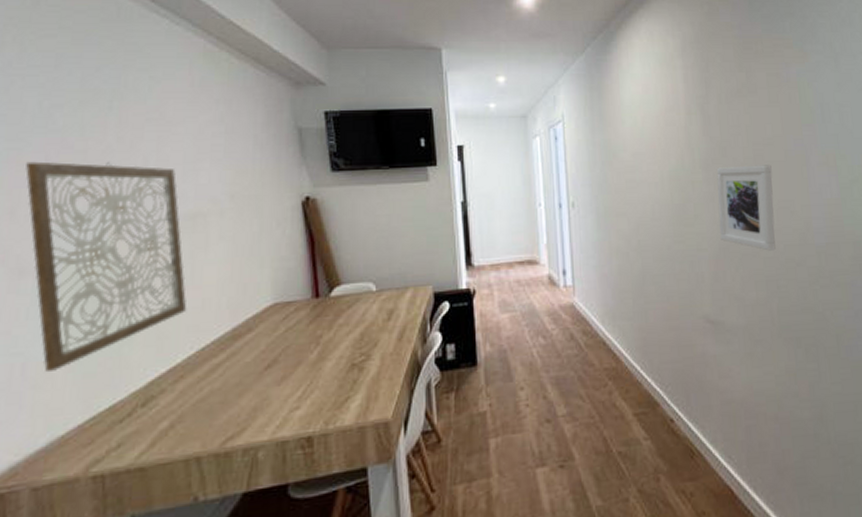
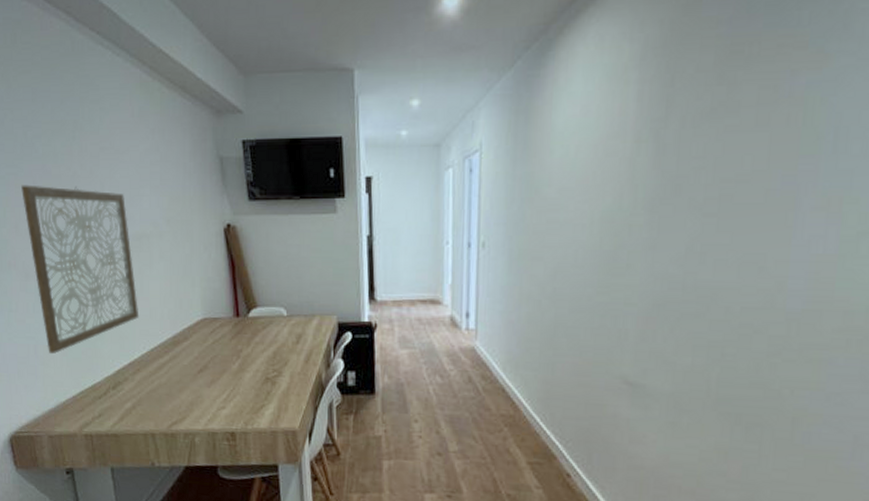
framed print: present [716,165,776,251] -> none [656,207,742,313]

